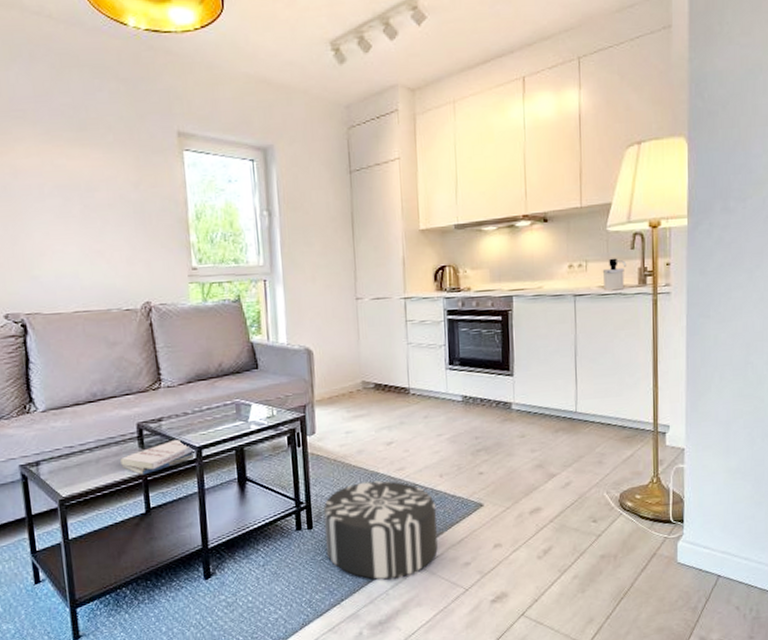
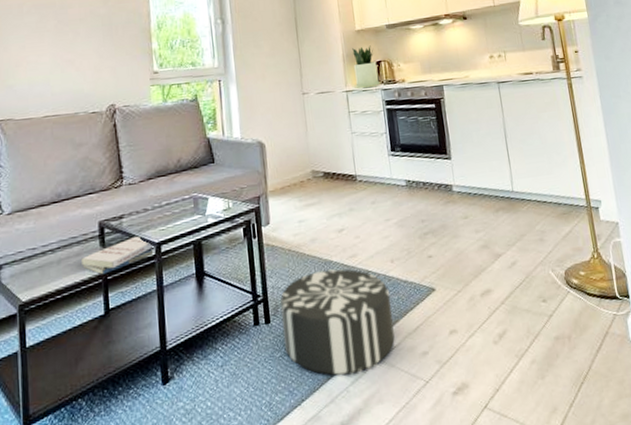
planter: none [414,247,445,296] -> present [352,45,382,89]
soap dispenser: present [602,258,627,291] -> none [519,48,541,78]

